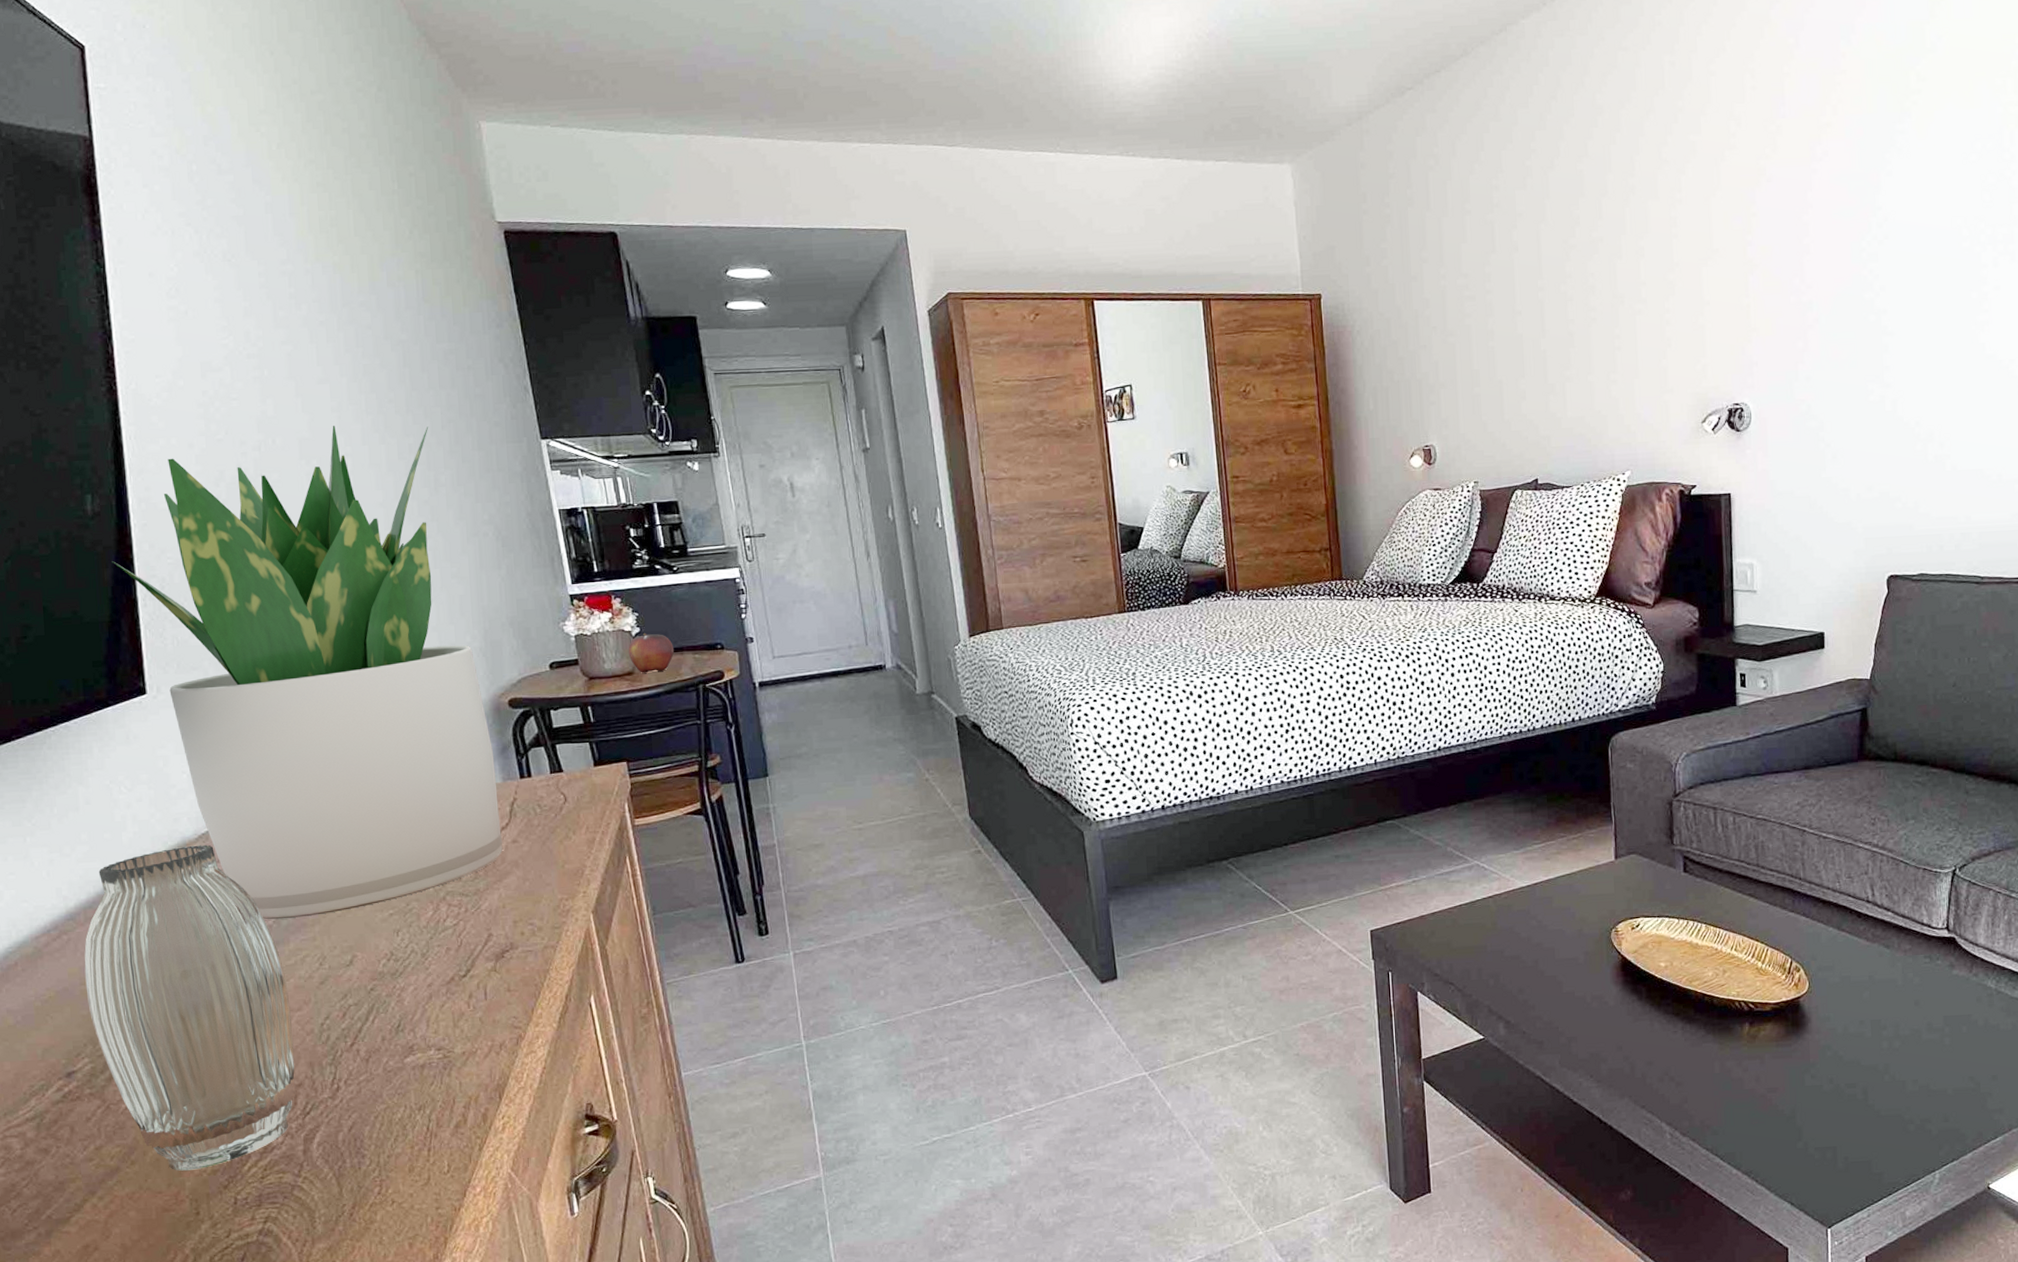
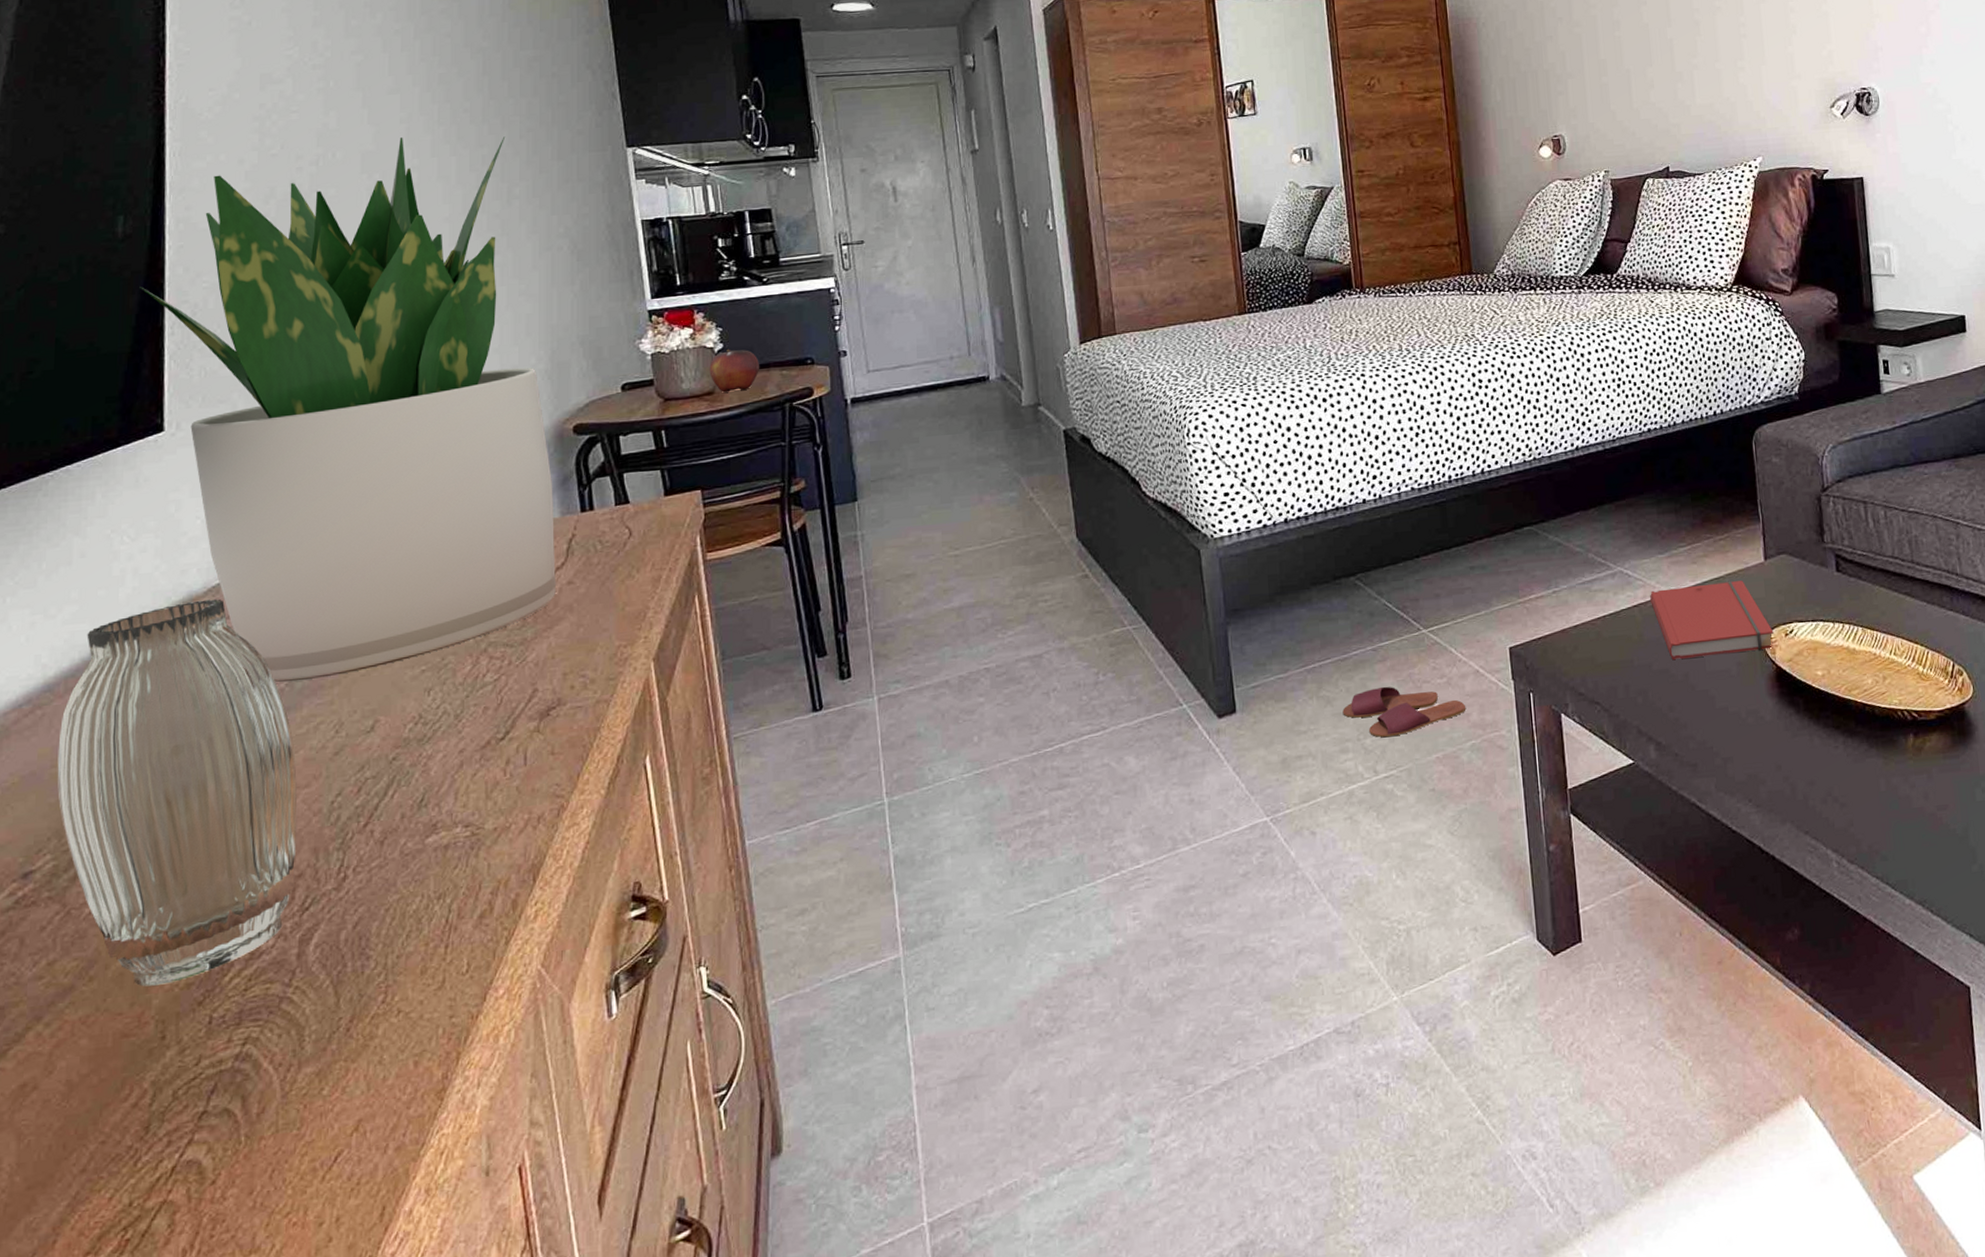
slippers: none [1215,961,1329,1007] -> present [1342,686,1466,738]
book: none [1504,877,1621,948] -> present [1650,580,1774,661]

